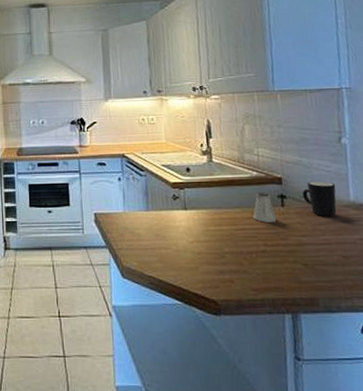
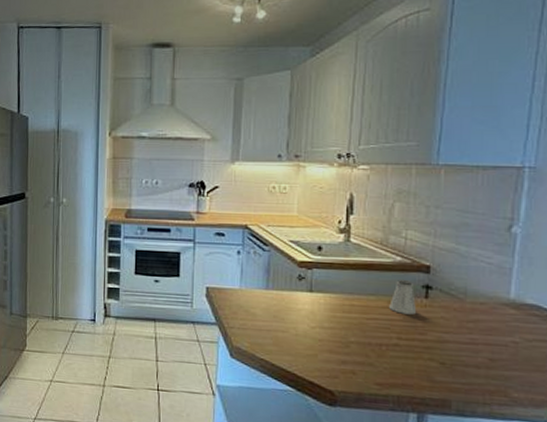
mug: present [302,181,337,216] -> none [452,272,495,314]

